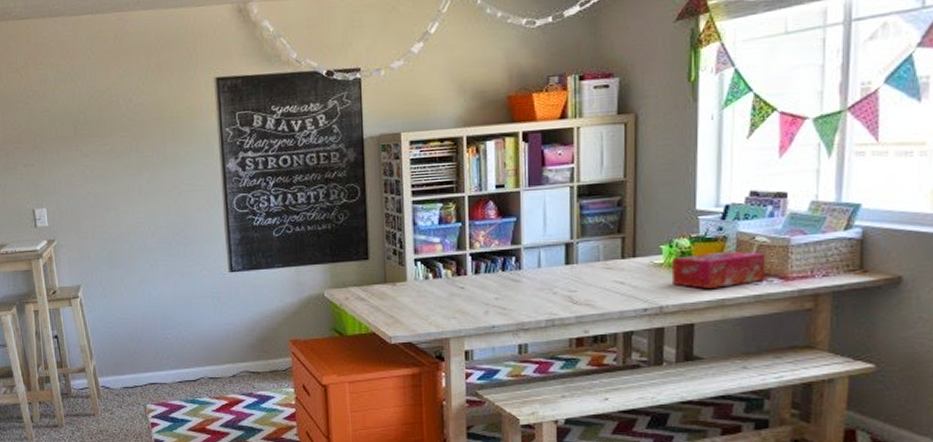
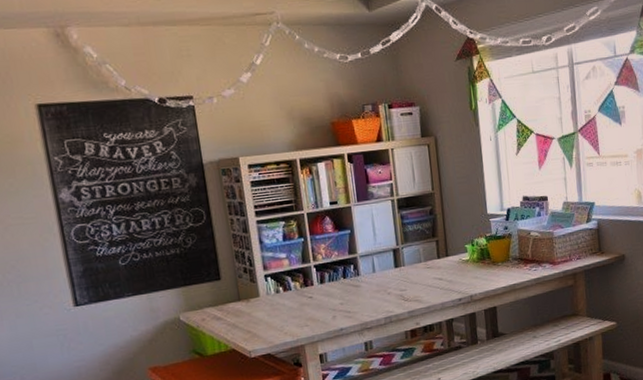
tissue box: present [671,250,766,289] -> none [475,244,540,278]

